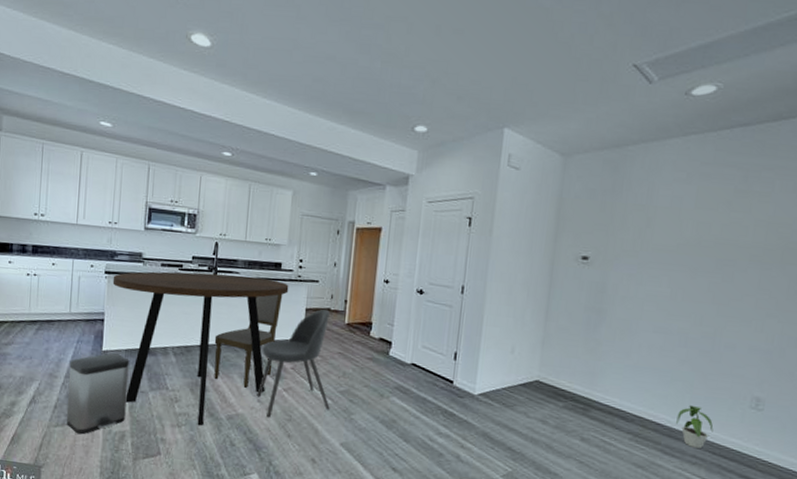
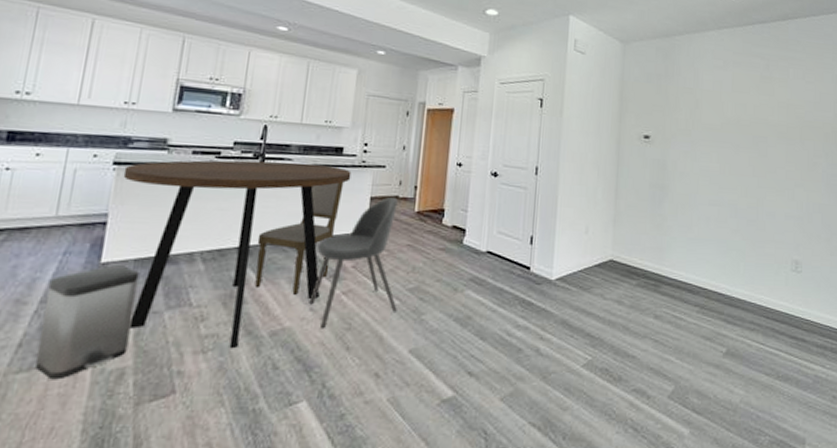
potted plant: present [676,404,714,448] -> none [735,272,765,314]

